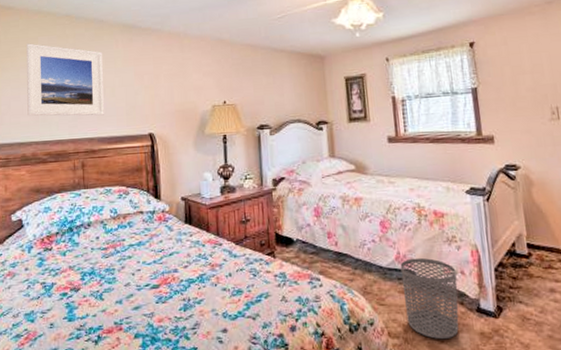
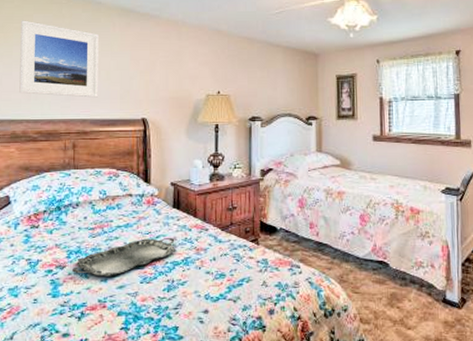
serving tray: none [86,255,191,298] -> present [71,238,176,276]
waste bin: present [400,257,459,339] -> none [376,250,427,326]

